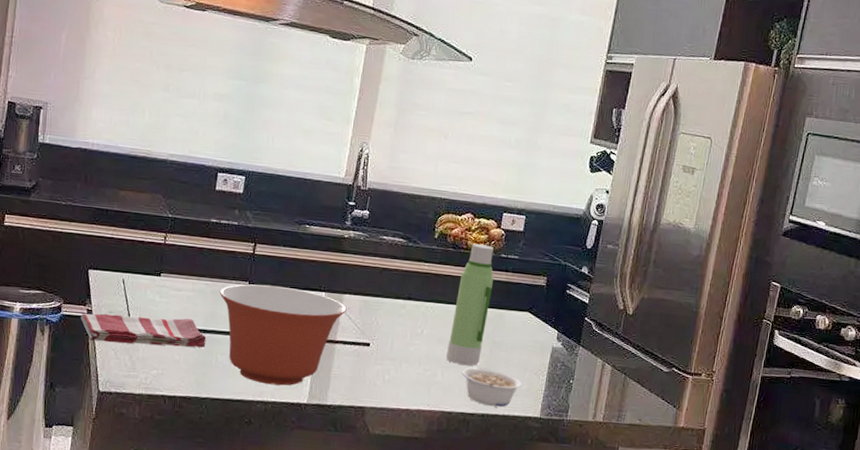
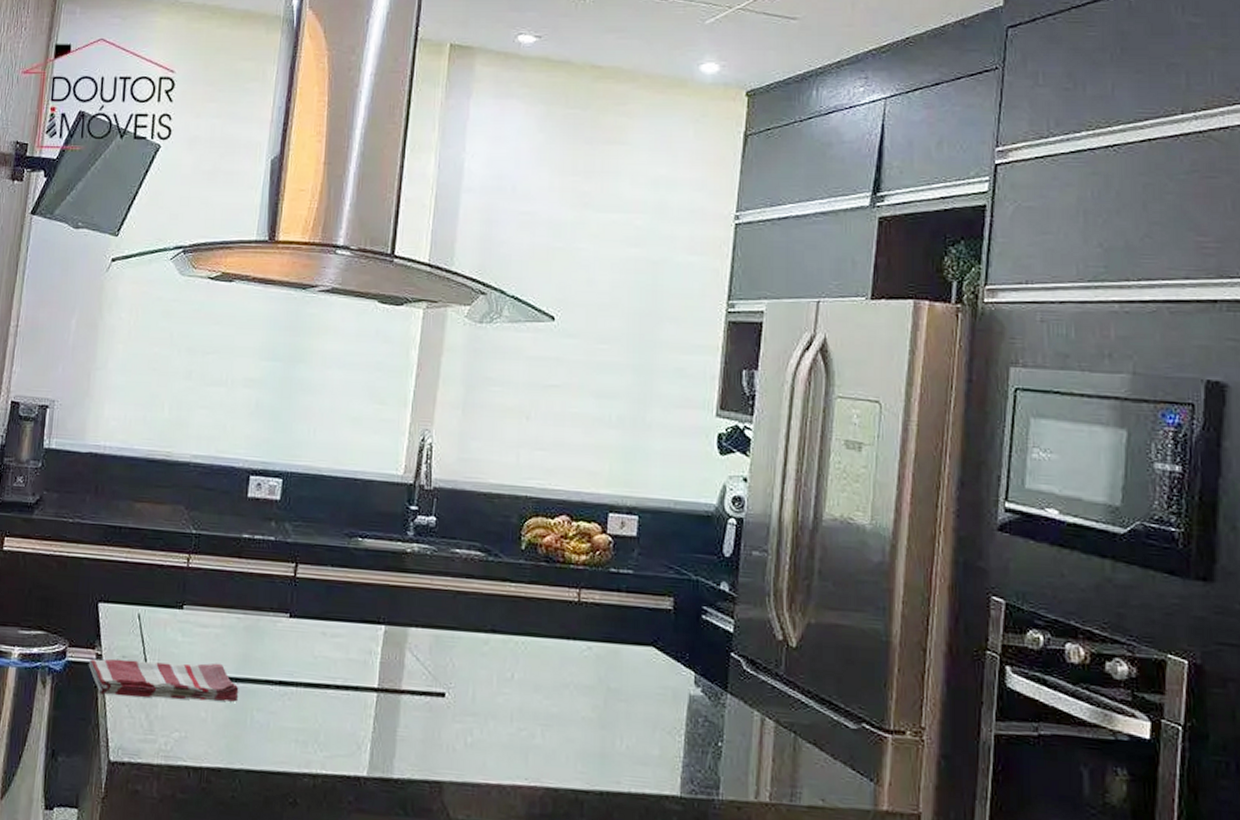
mixing bowl: present [219,284,347,386] -> none [254,616,413,753]
water bottle: present [445,243,494,366] -> none [545,554,603,723]
legume: present [462,368,523,407] -> none [569,725,653,782]

